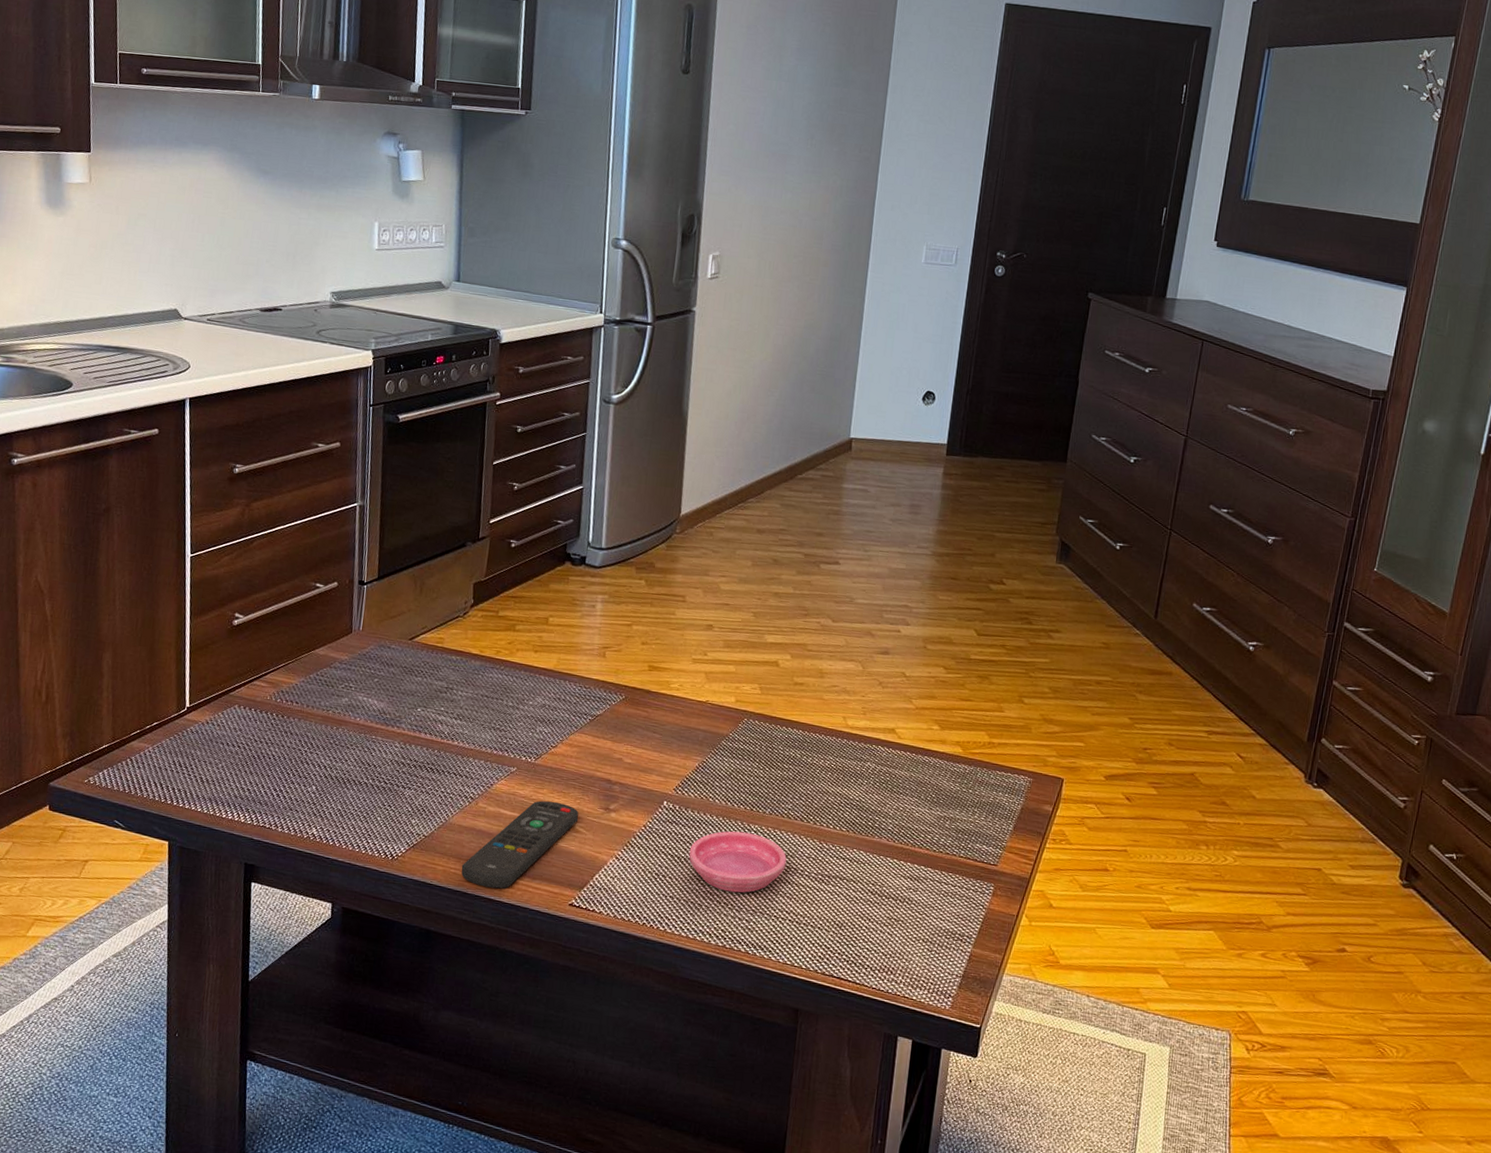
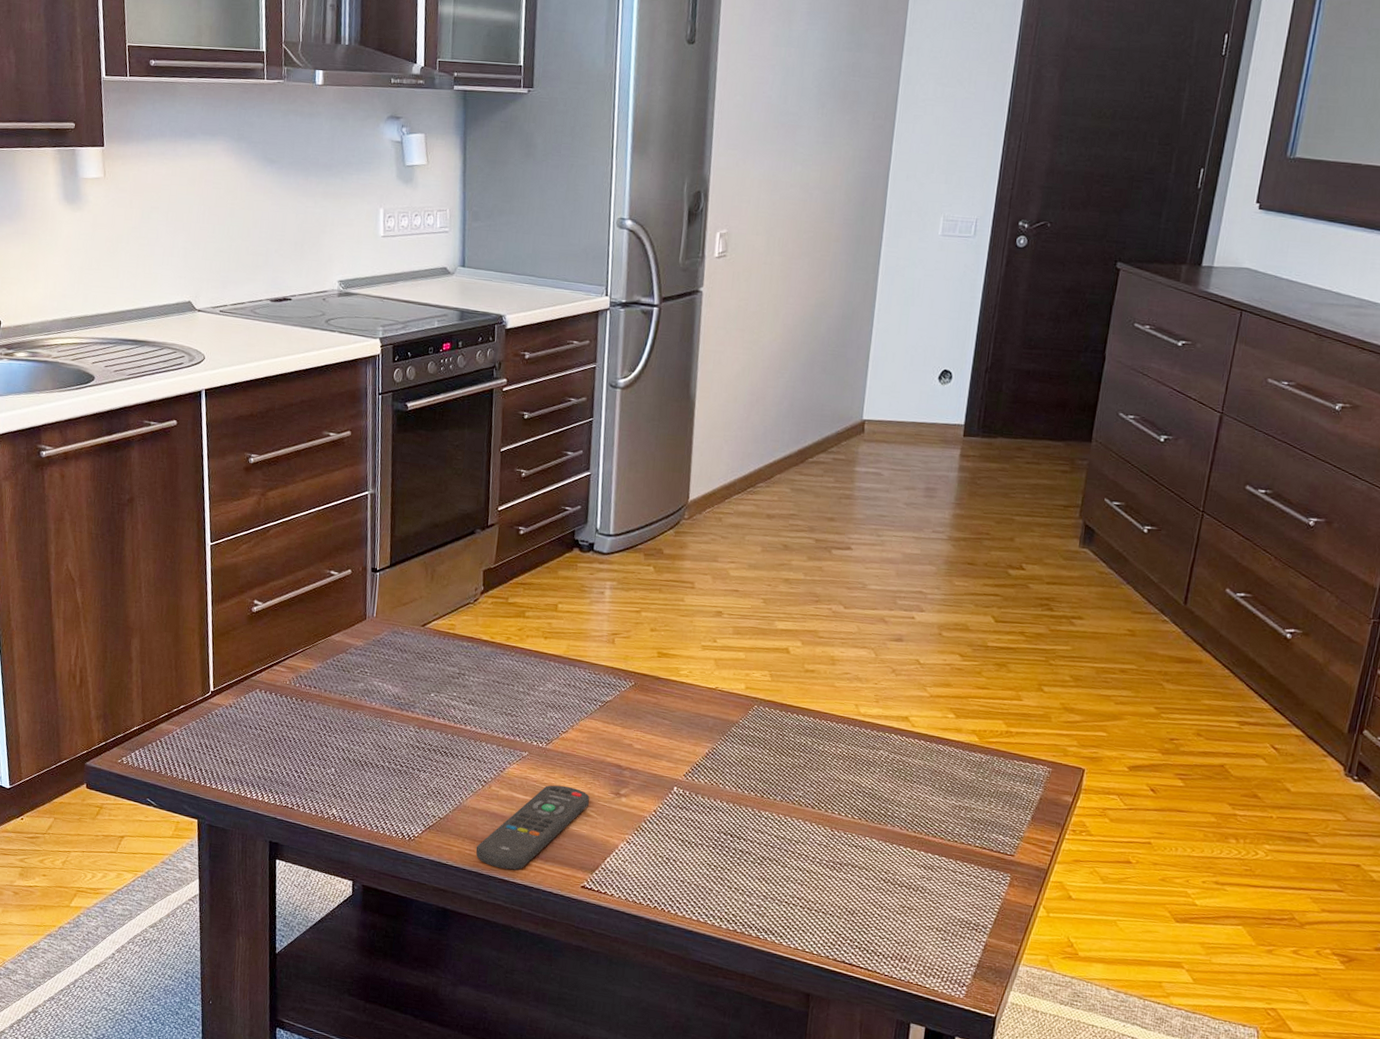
saucer: present [688,831,787,893] -> none [699,817,798,879]

